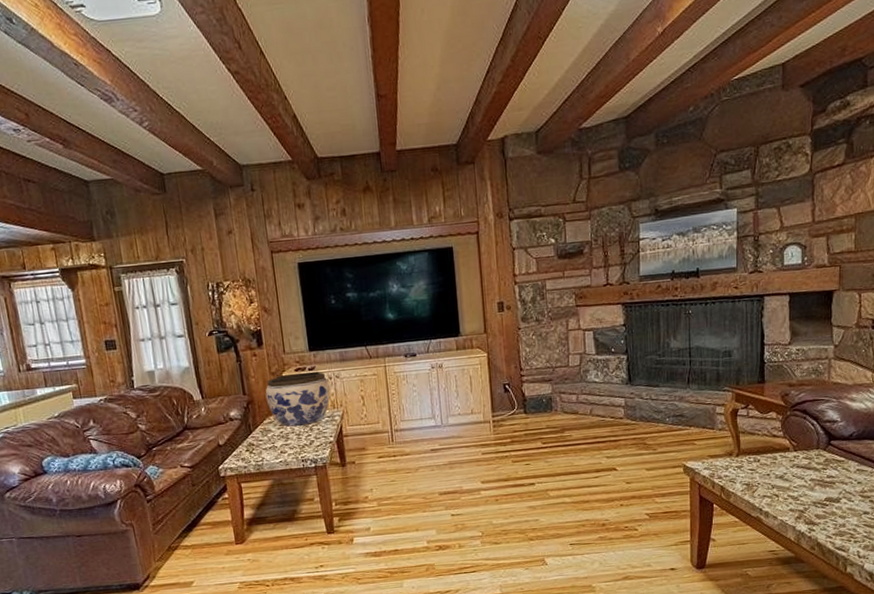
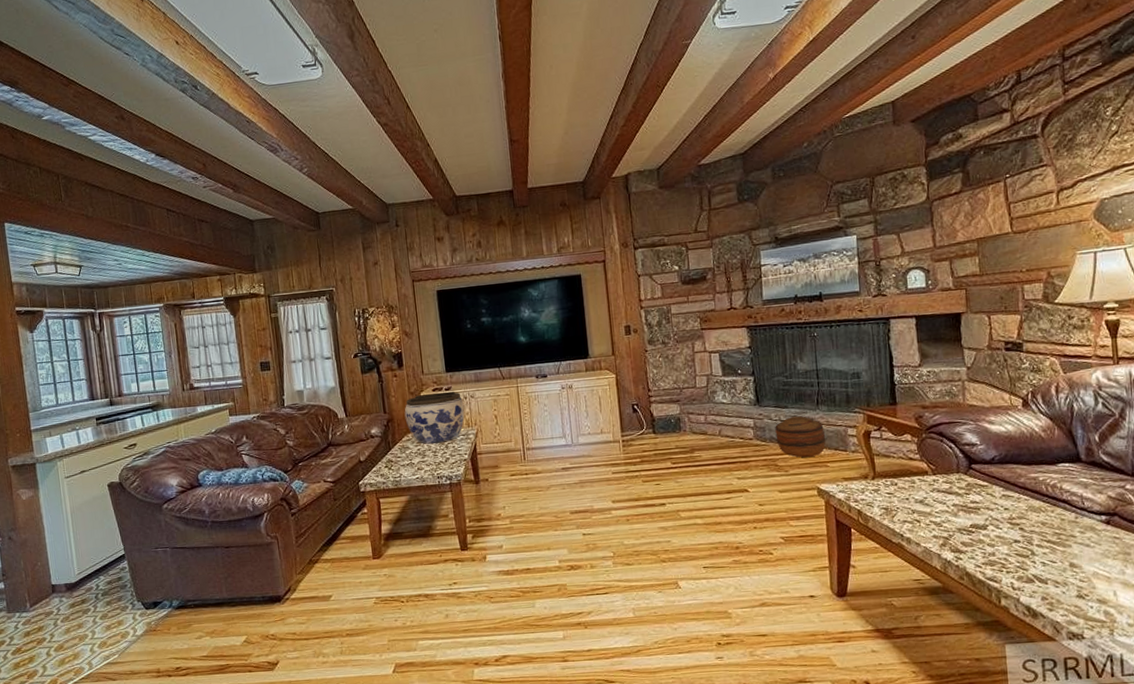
basket: none [645,395,694,436] -> present [775,416,825,457]

